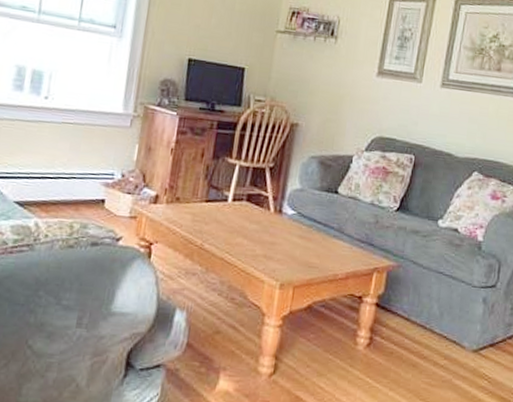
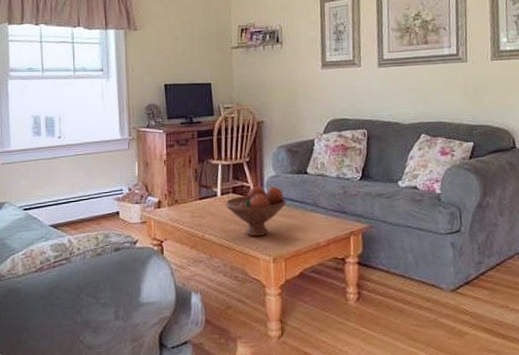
fruit bowl: none [235,197,309,257] -> present [225,185,287,237]

